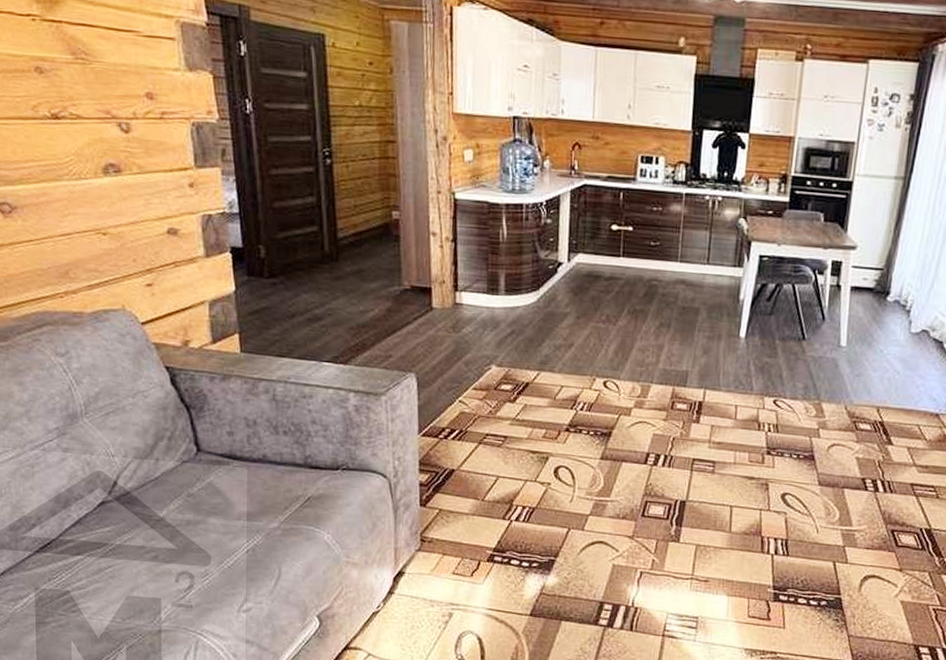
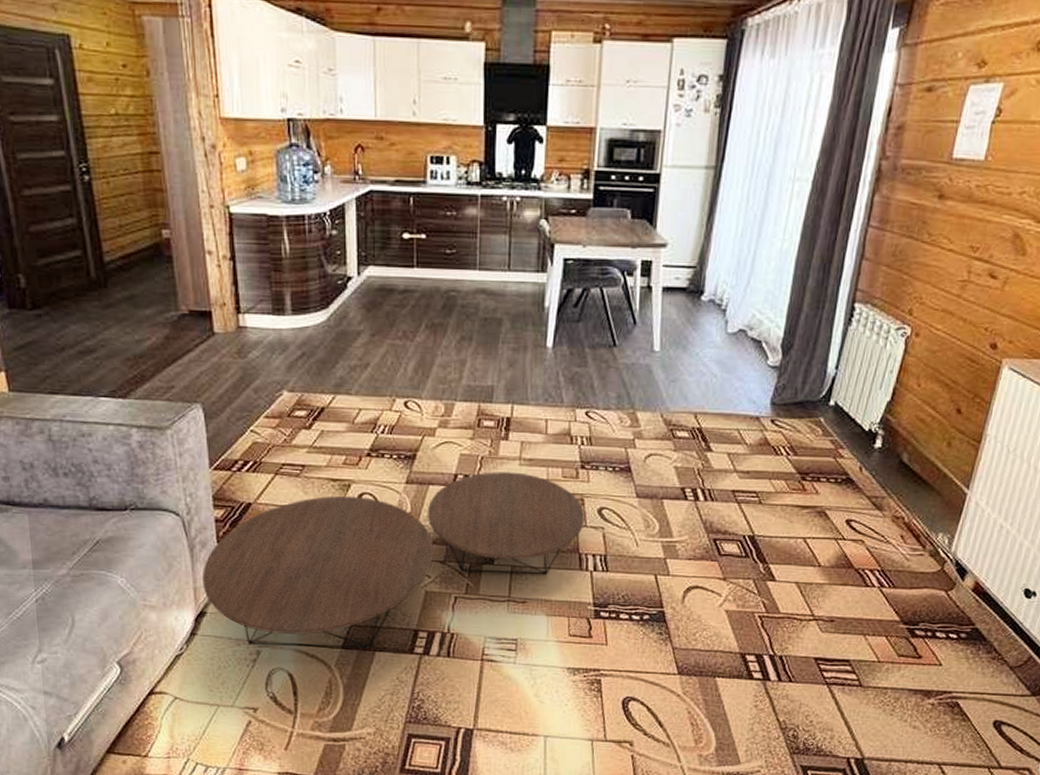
coffee table: none [403,452,769,618] -> present [202,472,585,649]

